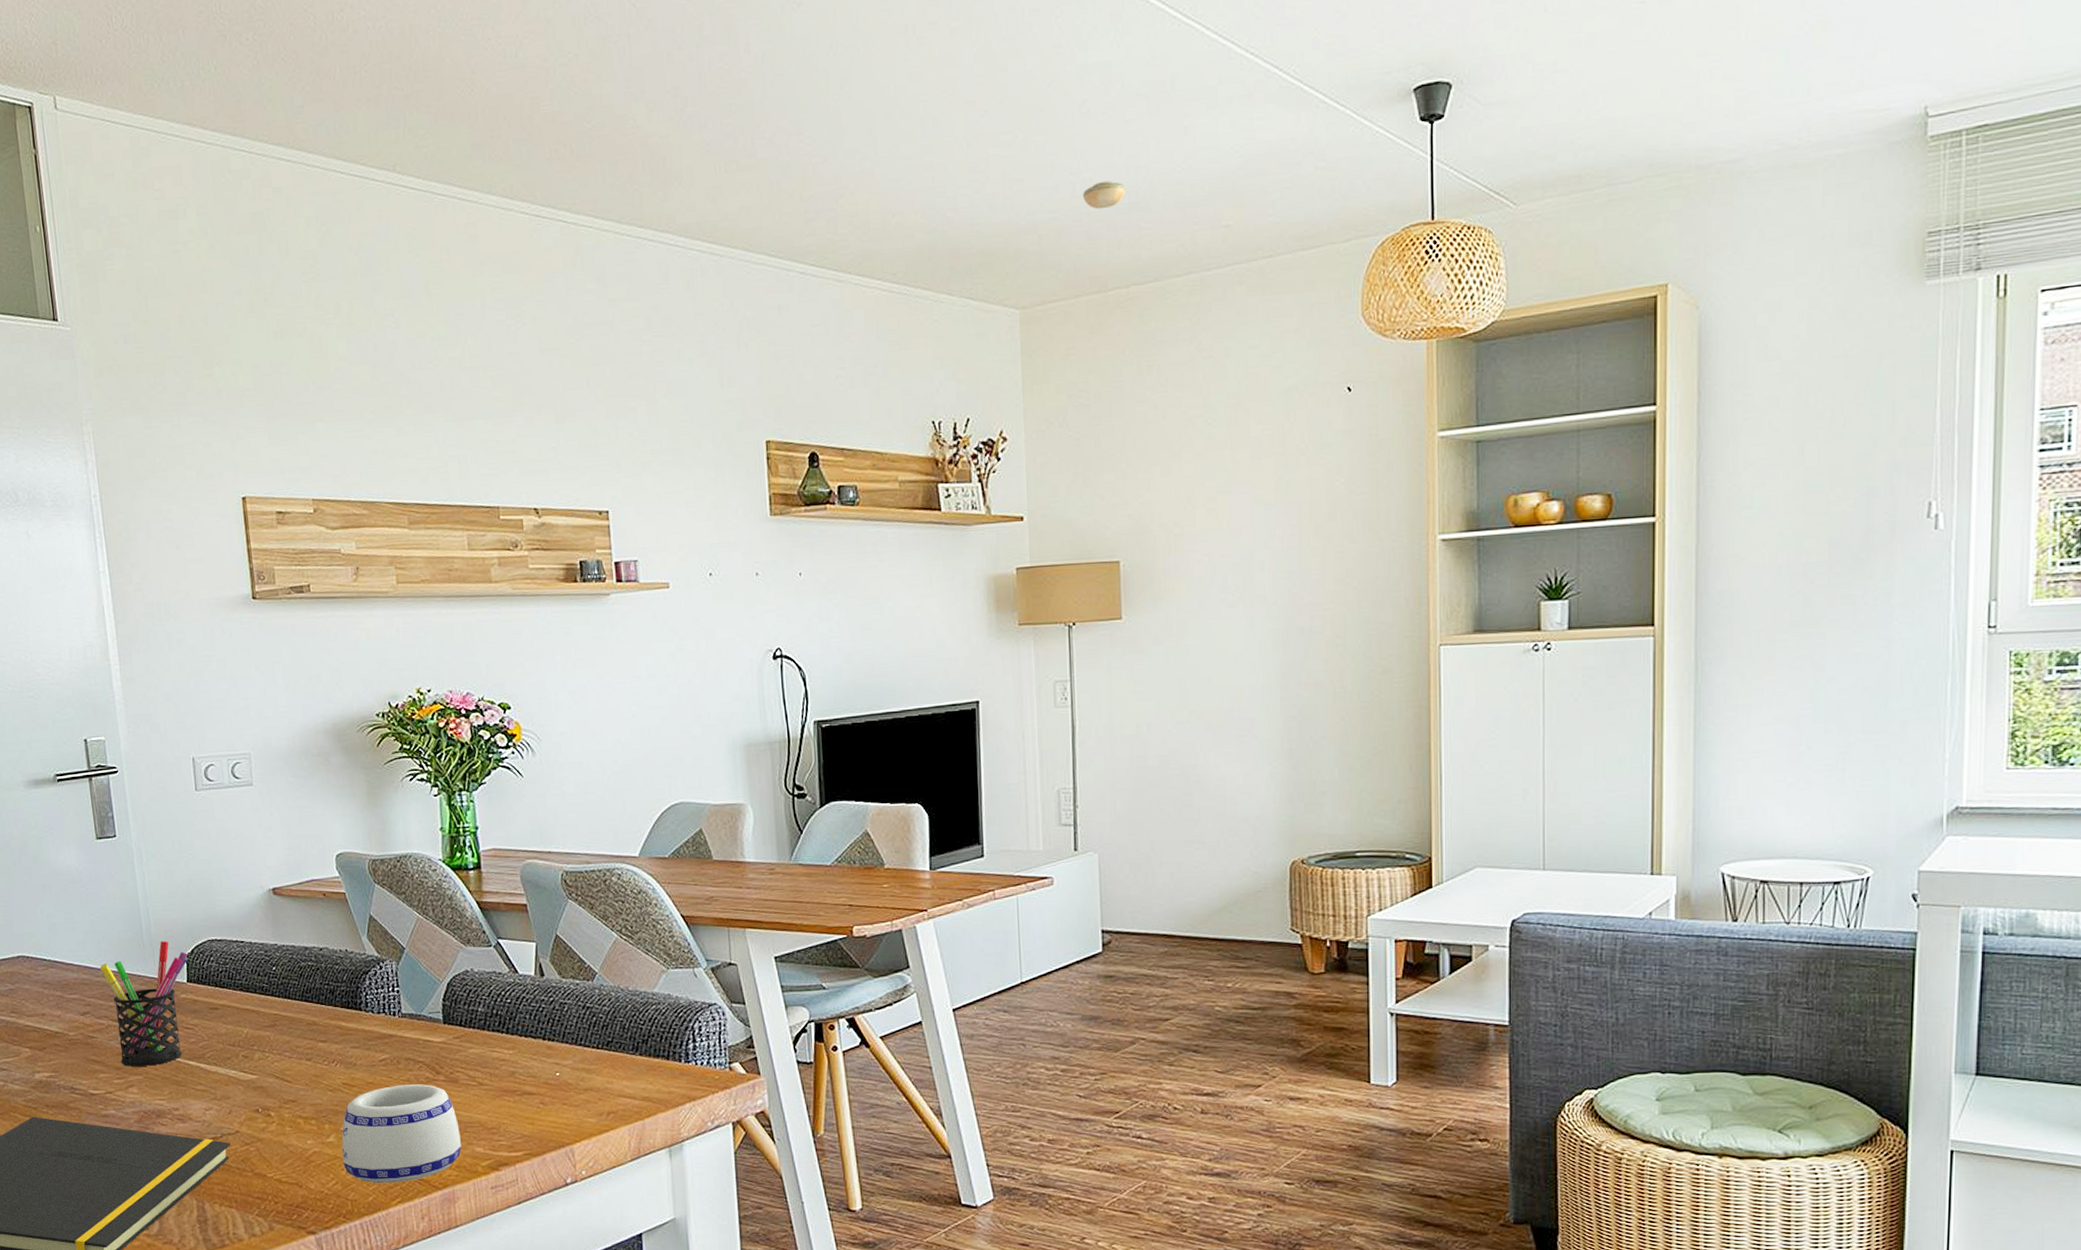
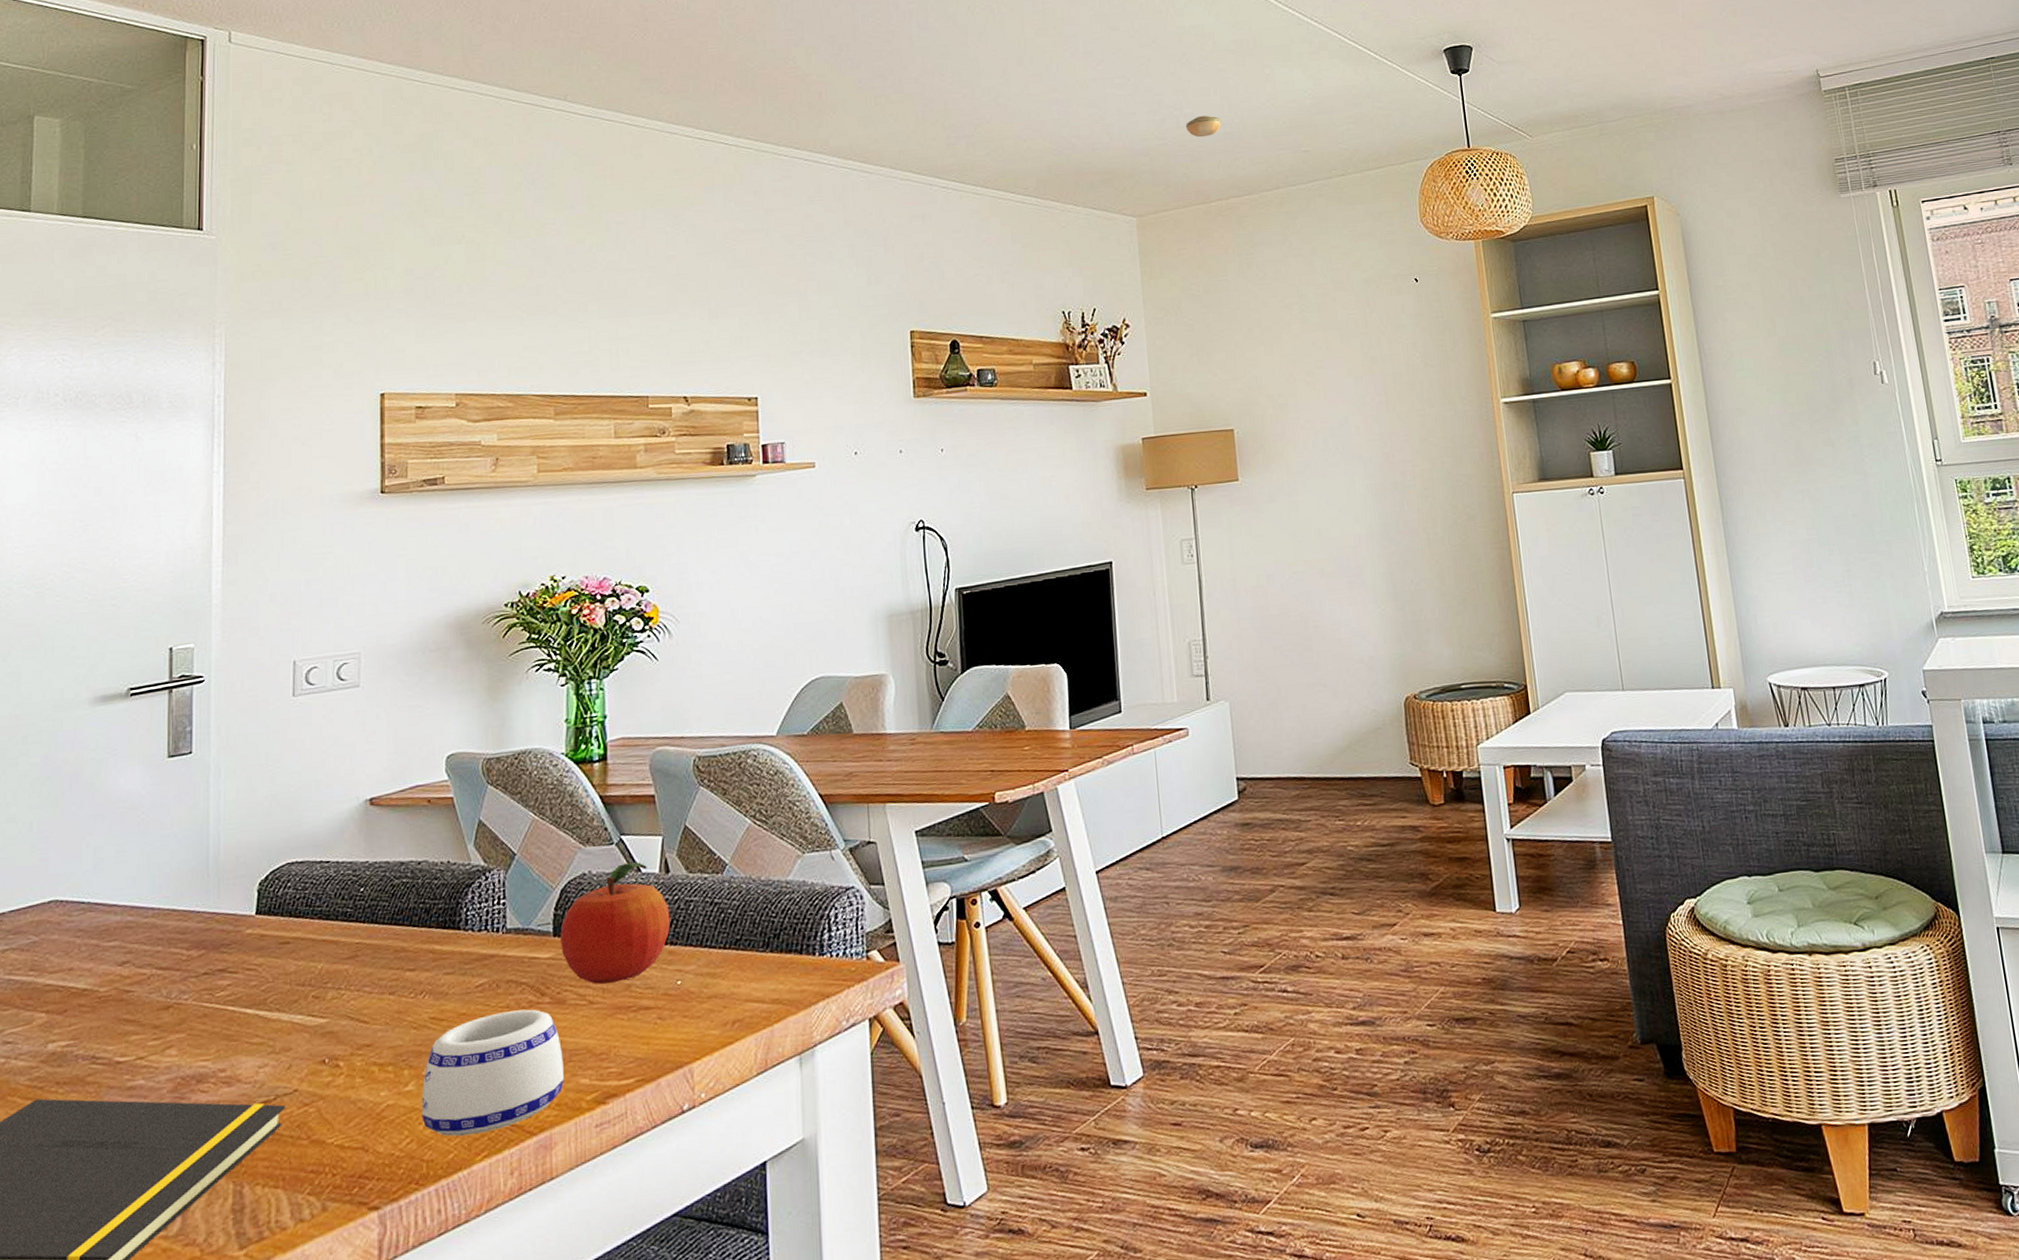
pen holder: present [99,940,188,1066] -> none [150,867,260,1023]
fruit: none [449,964,547,1069] -> present [560,862,670,985]

